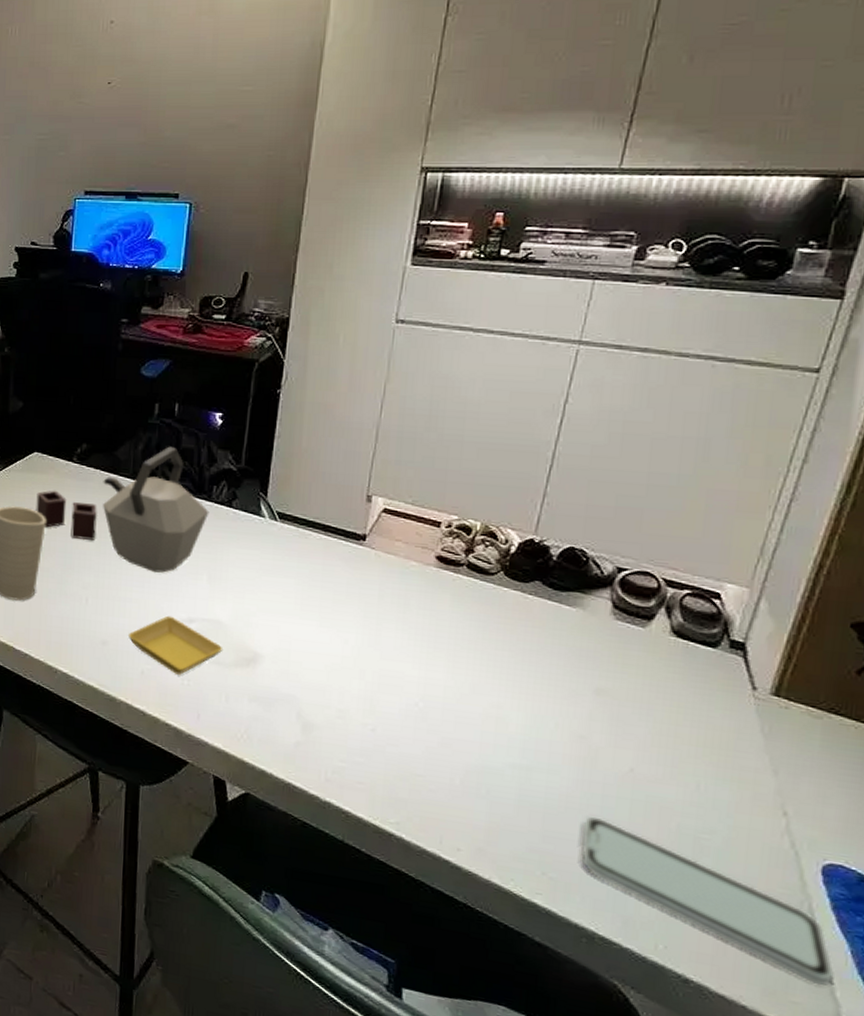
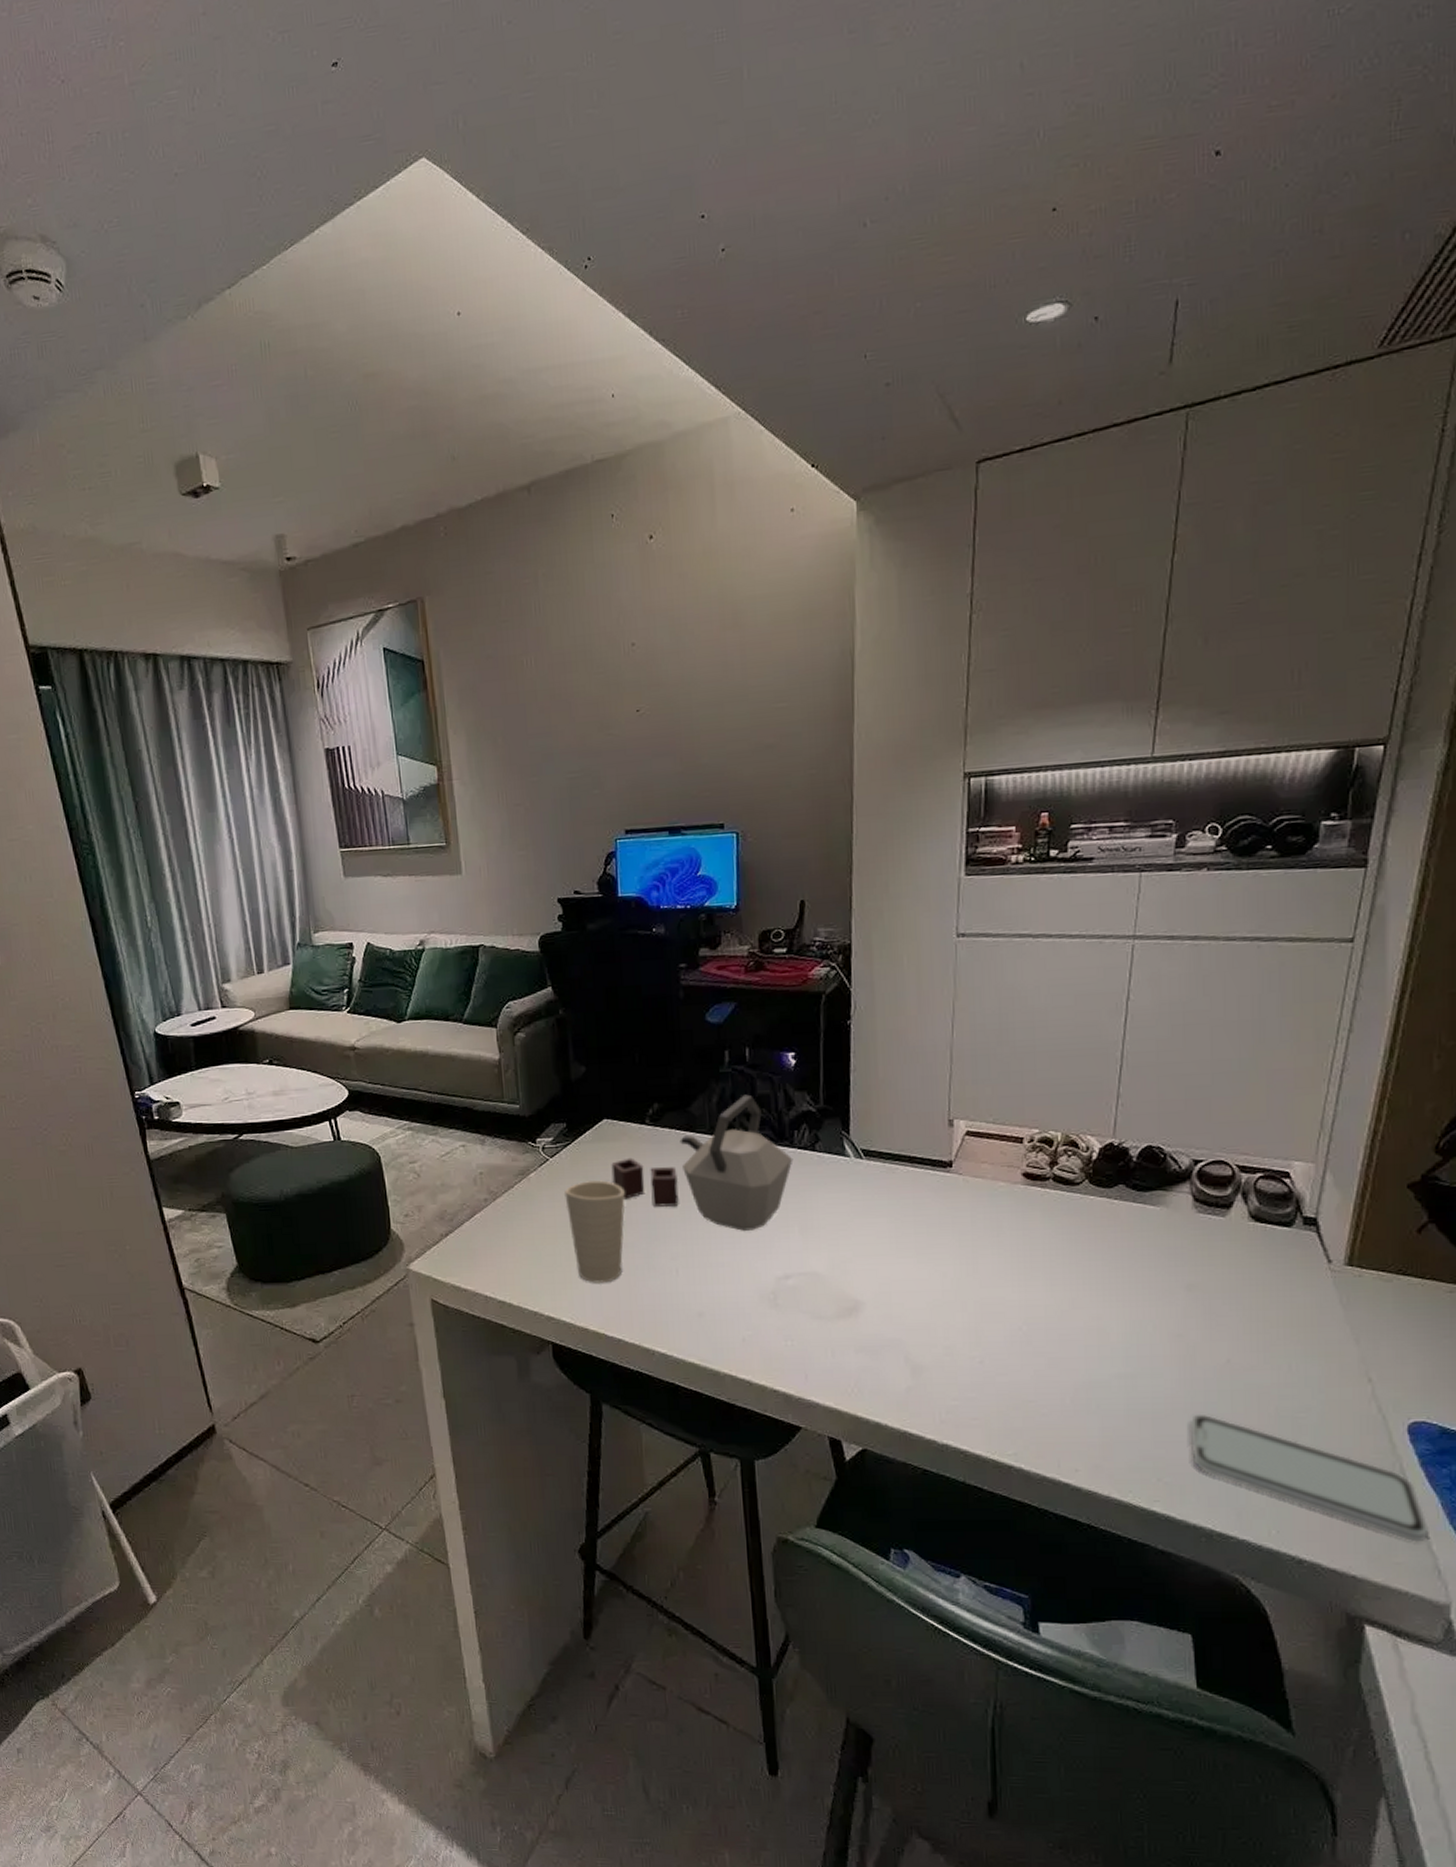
saucer: present [127,615,224,675] -> none [724,1275,824,1336]

